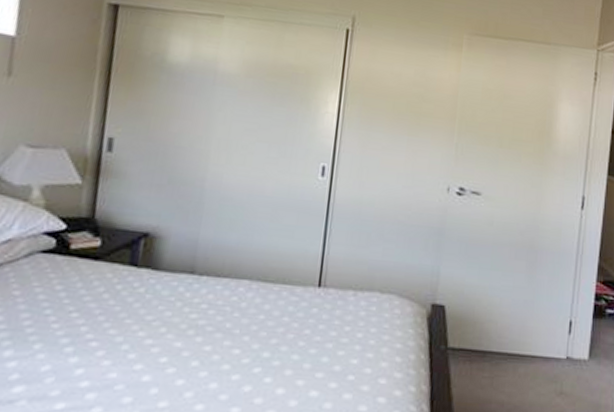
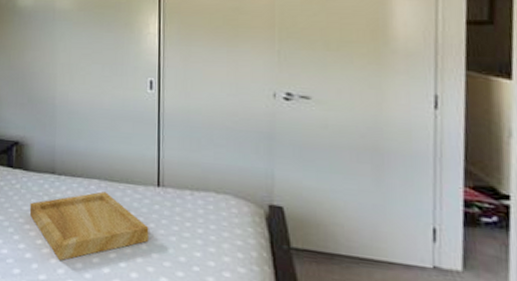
tray: none [154,294,304,382] -> present [29,191,149,261]

